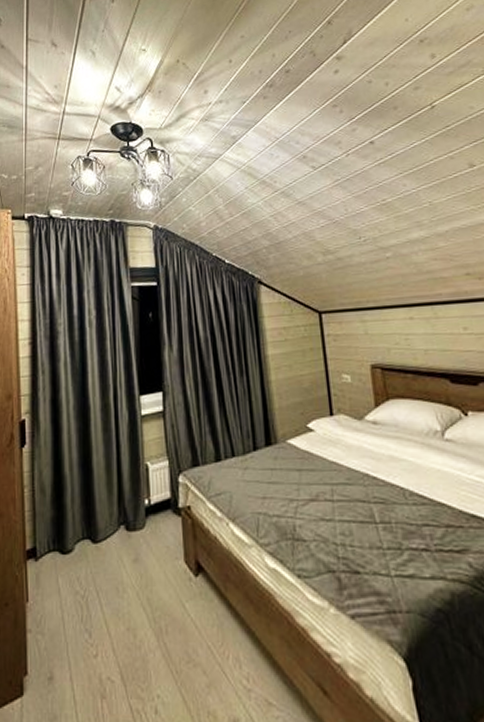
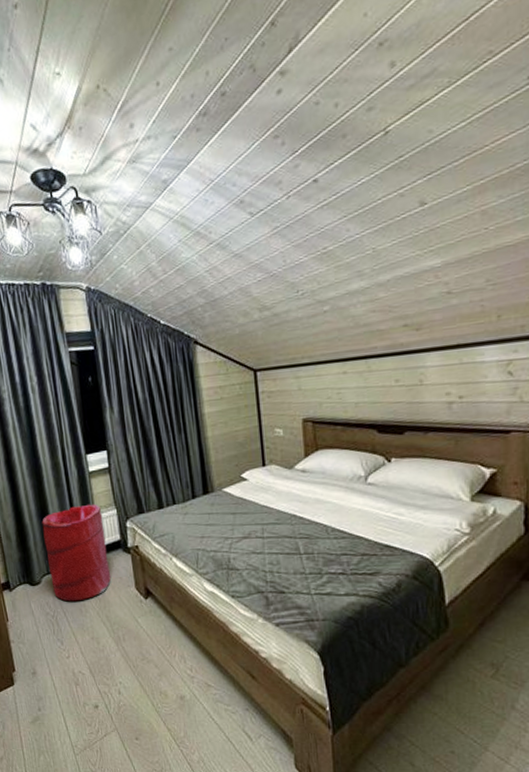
laundry hamper: none [83,453,156,577] -> present [42,504,111,602]

